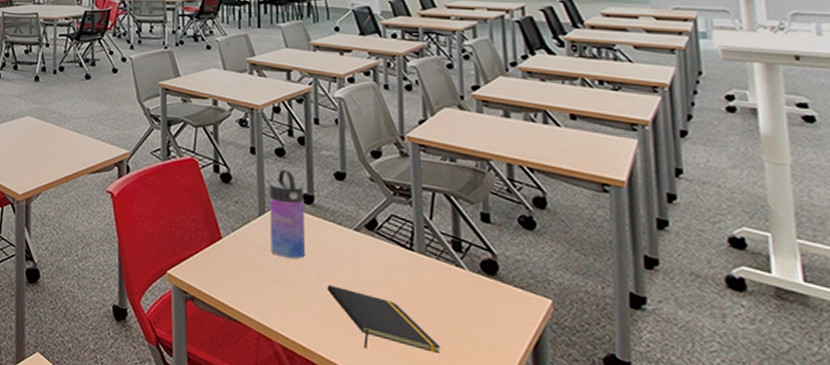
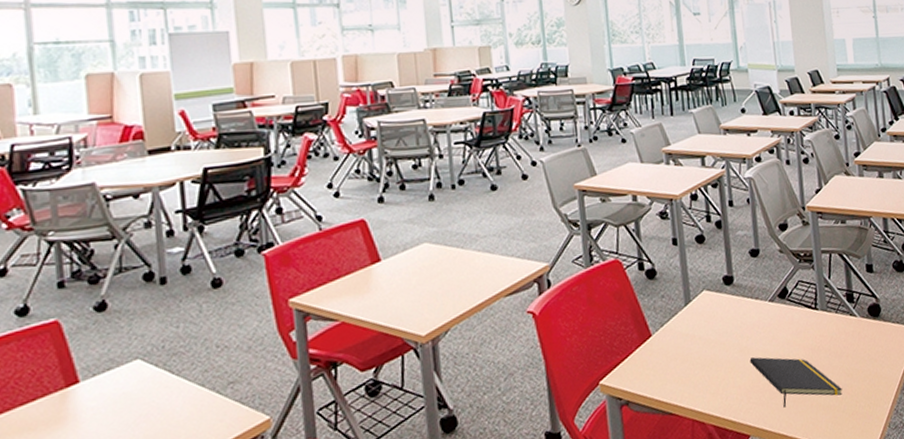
water bottle: present [269,169,306,259] -> none [692,255,729,341]

